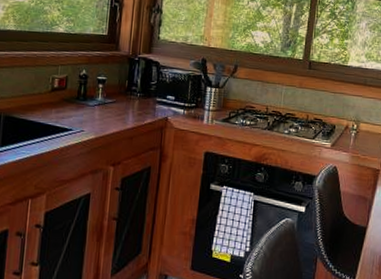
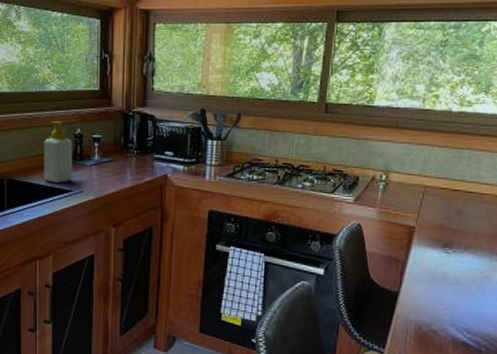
soap bottle: none [44,61,77,122] -> present [44,121,73,183]

